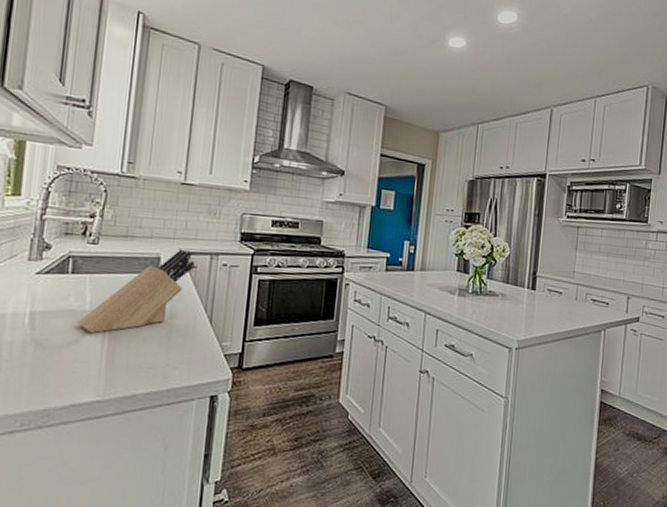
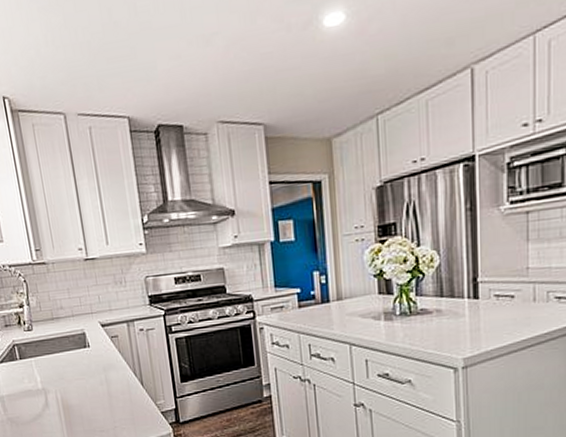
knife block: present [76,249,195,333] -> none [35,322,116,407]

